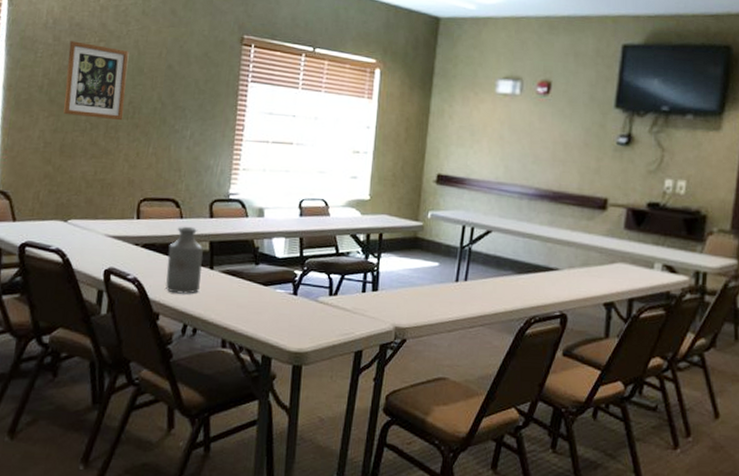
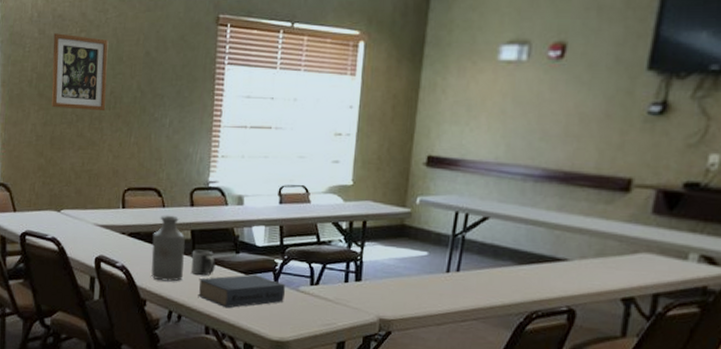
mug: none [208,261,234,287] -> present [190,249,216,275]
book: none [215,286,305,321] -> present [198,274,286,309]

